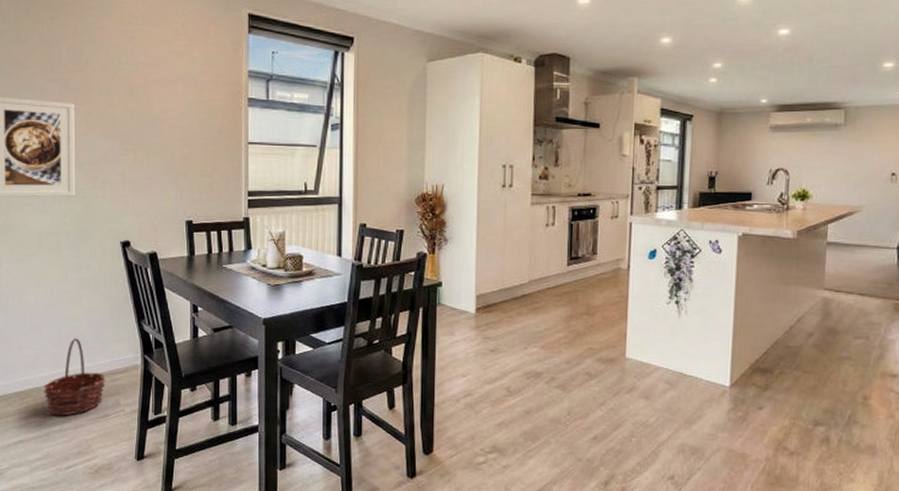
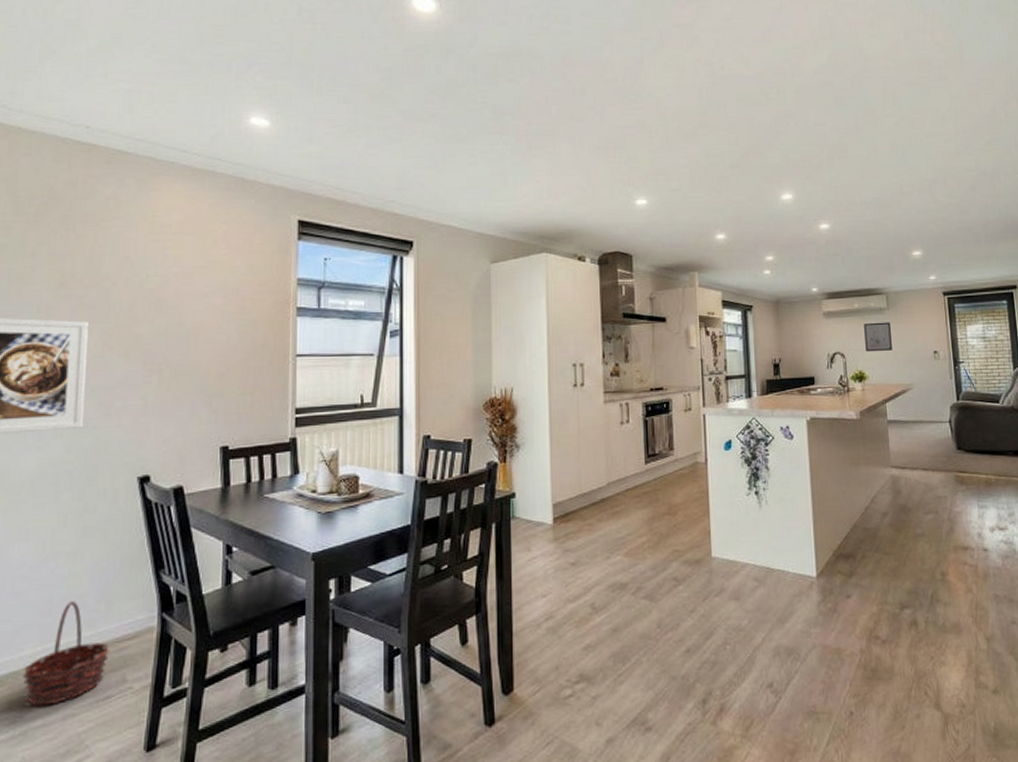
wall art: none [813,139,845,171] -> present [864,322,892,352]

